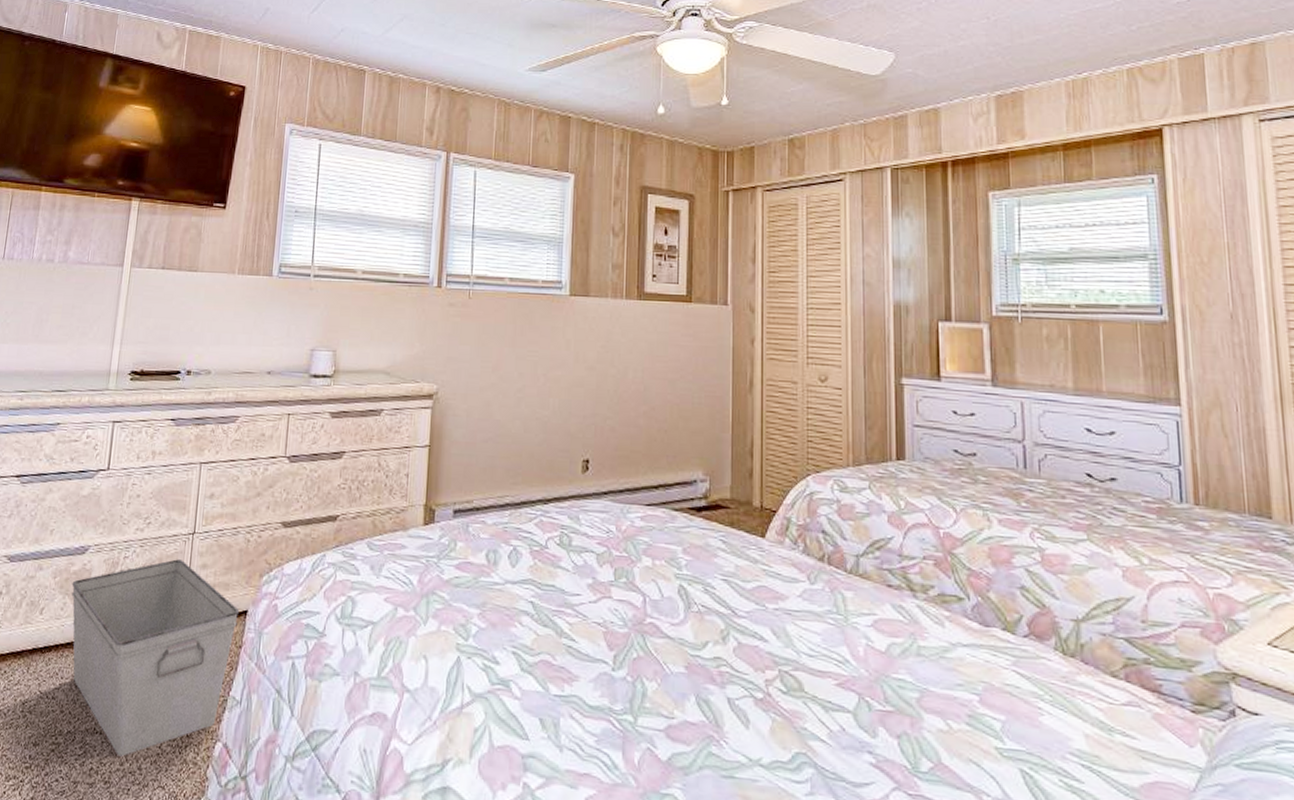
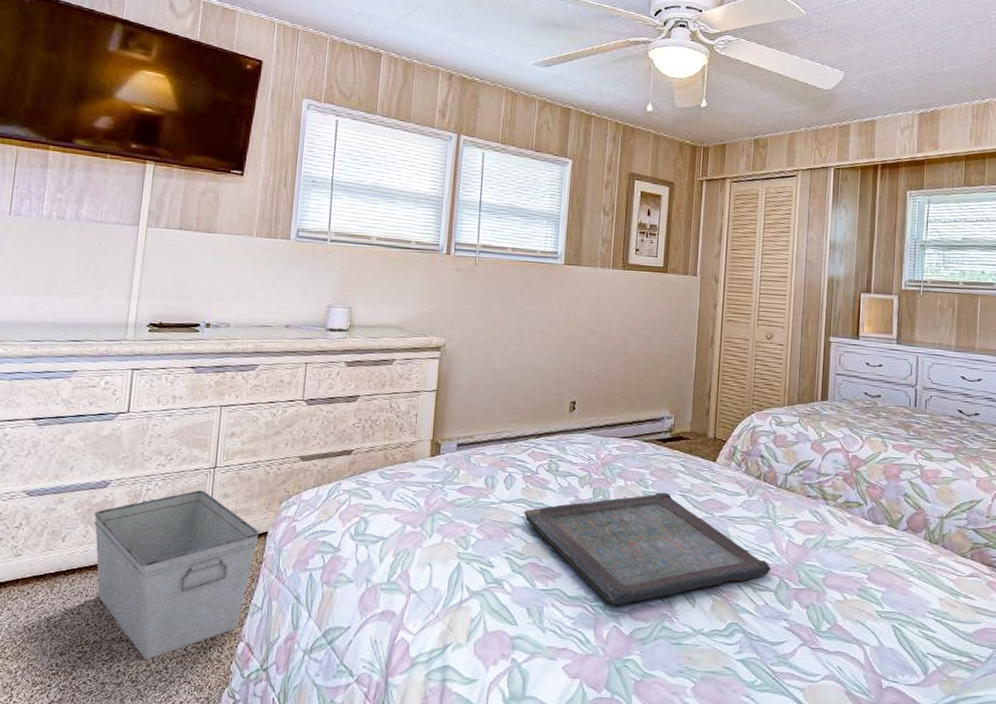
serving tray: none [533,575,846,722] -> present [524,492,771,606]

